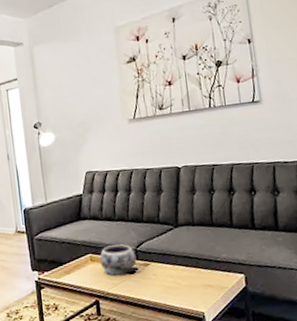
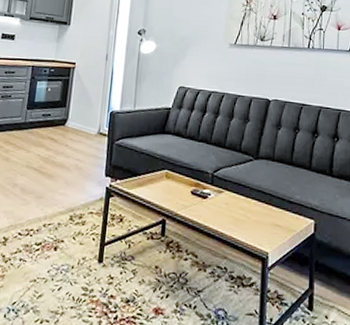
decorative bowl: present [99,244,137,276] -> none [174,165,212,198]

